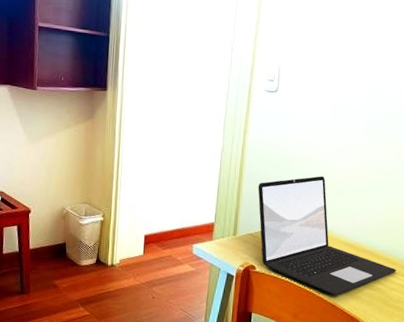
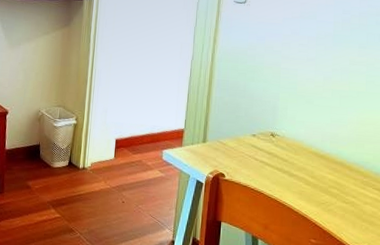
laptop: present [258,176,397,295] -> none [227,85,370,207]

